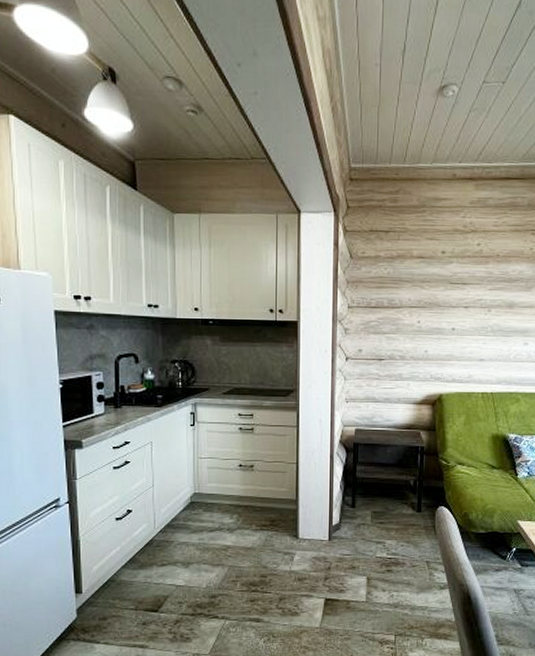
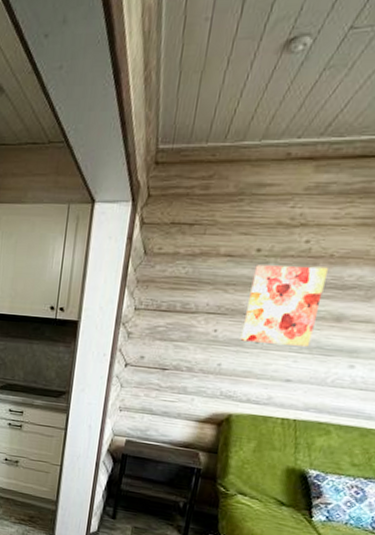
wall art: none [440,264,497,330] -> present [240,265,328,347]

